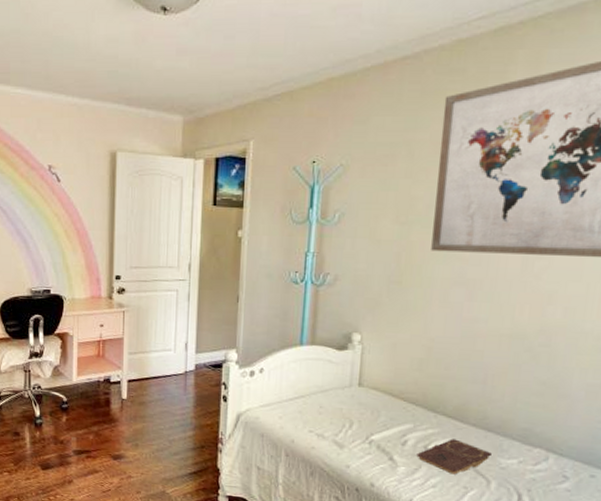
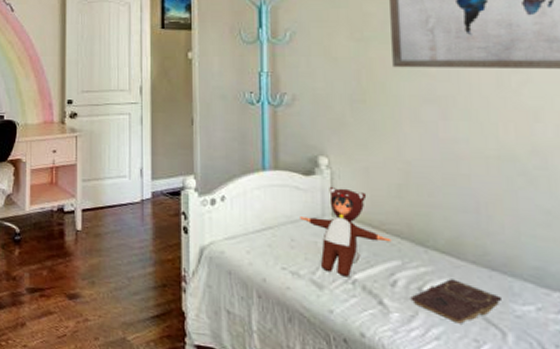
toy figure: none [330,360,408,438] -> present [300,186,392,278]

